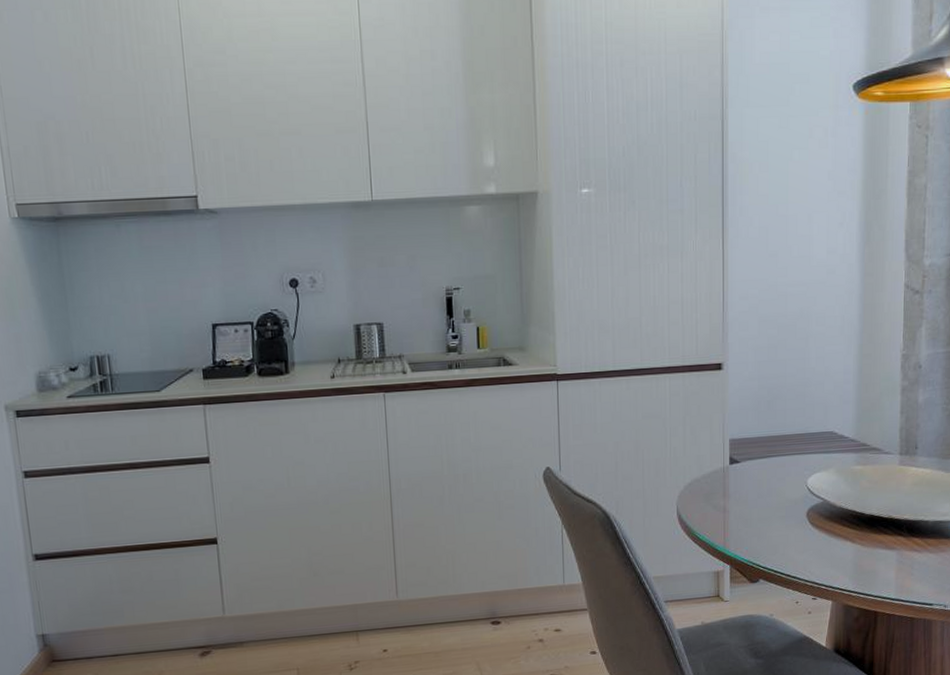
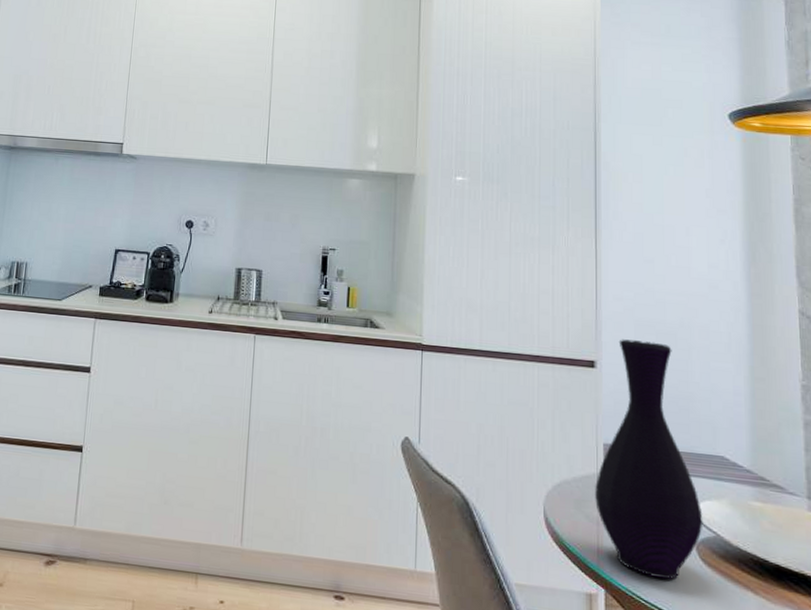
vase: none [722,335,813,547] -> present [595,339,703,580]

